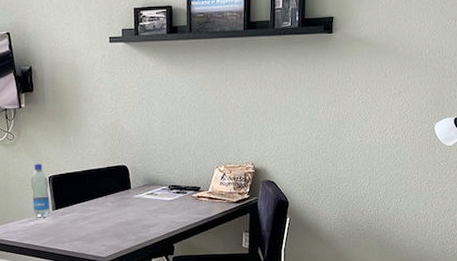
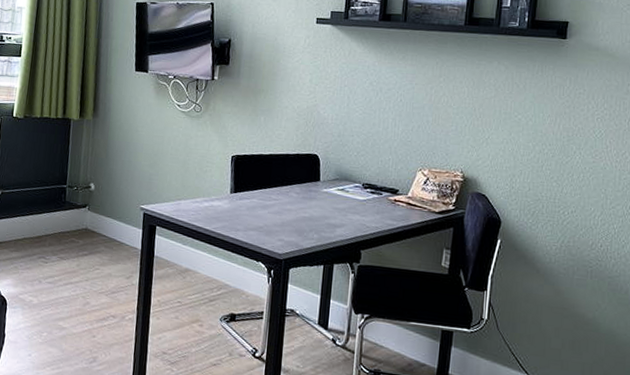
bottle: present [31,164,50,218] -> none [210,140,230,200]

